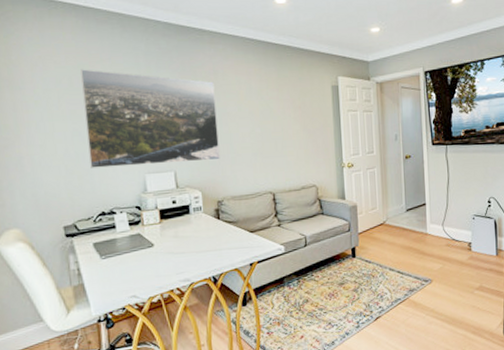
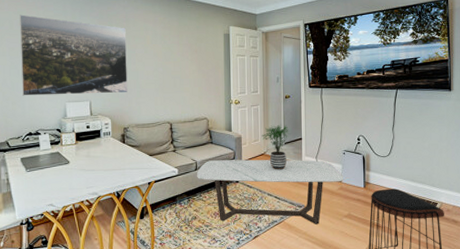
coffee table: none [306,227,473,303] -> present [196,159,343,224]
potted plant: none [379,189,412,242] -> present [261,125,290,170]

